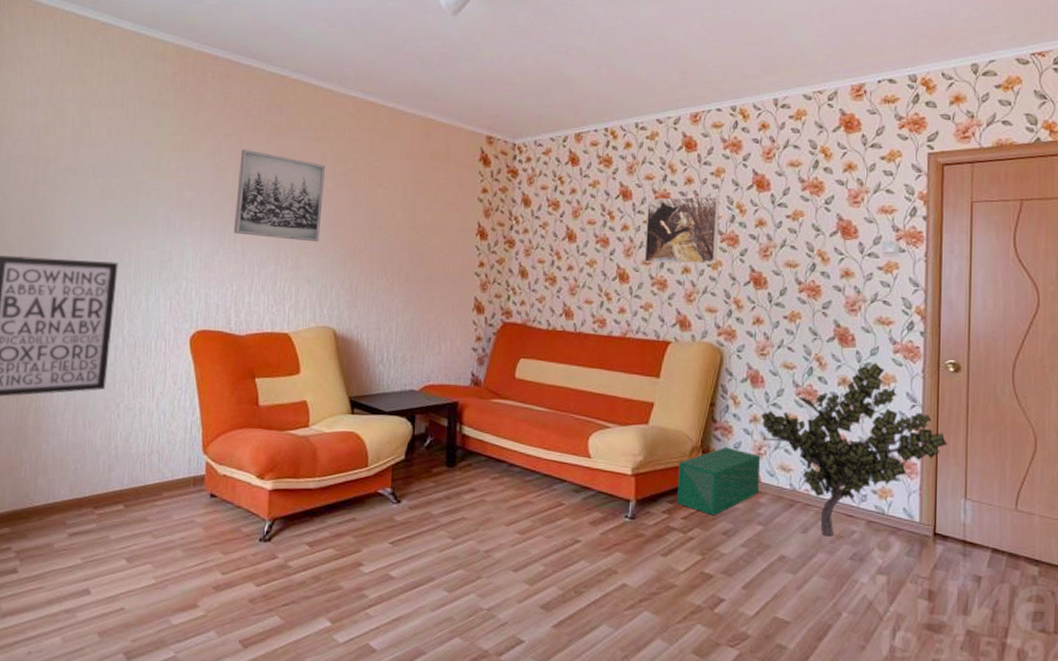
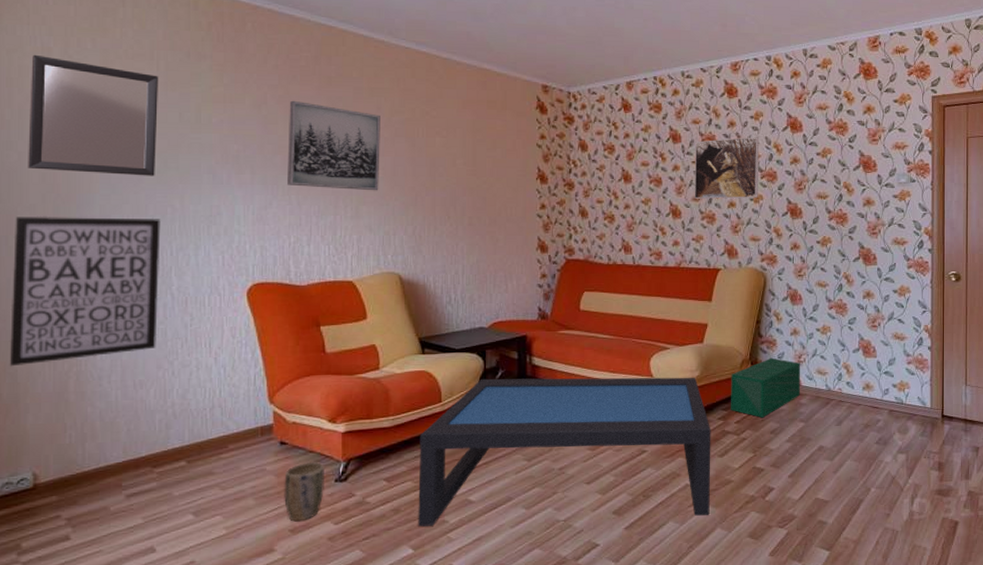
home mirror: none [10,103,127,221] -> present [28,54,159,176]
plant pot: none [210,517,251,579] -> present [284,461,326,522]
coffee table: none [337,445,654,622] -> present [418,377,711,527]
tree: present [761,362,947,535] -> none [800,276,951,425]

